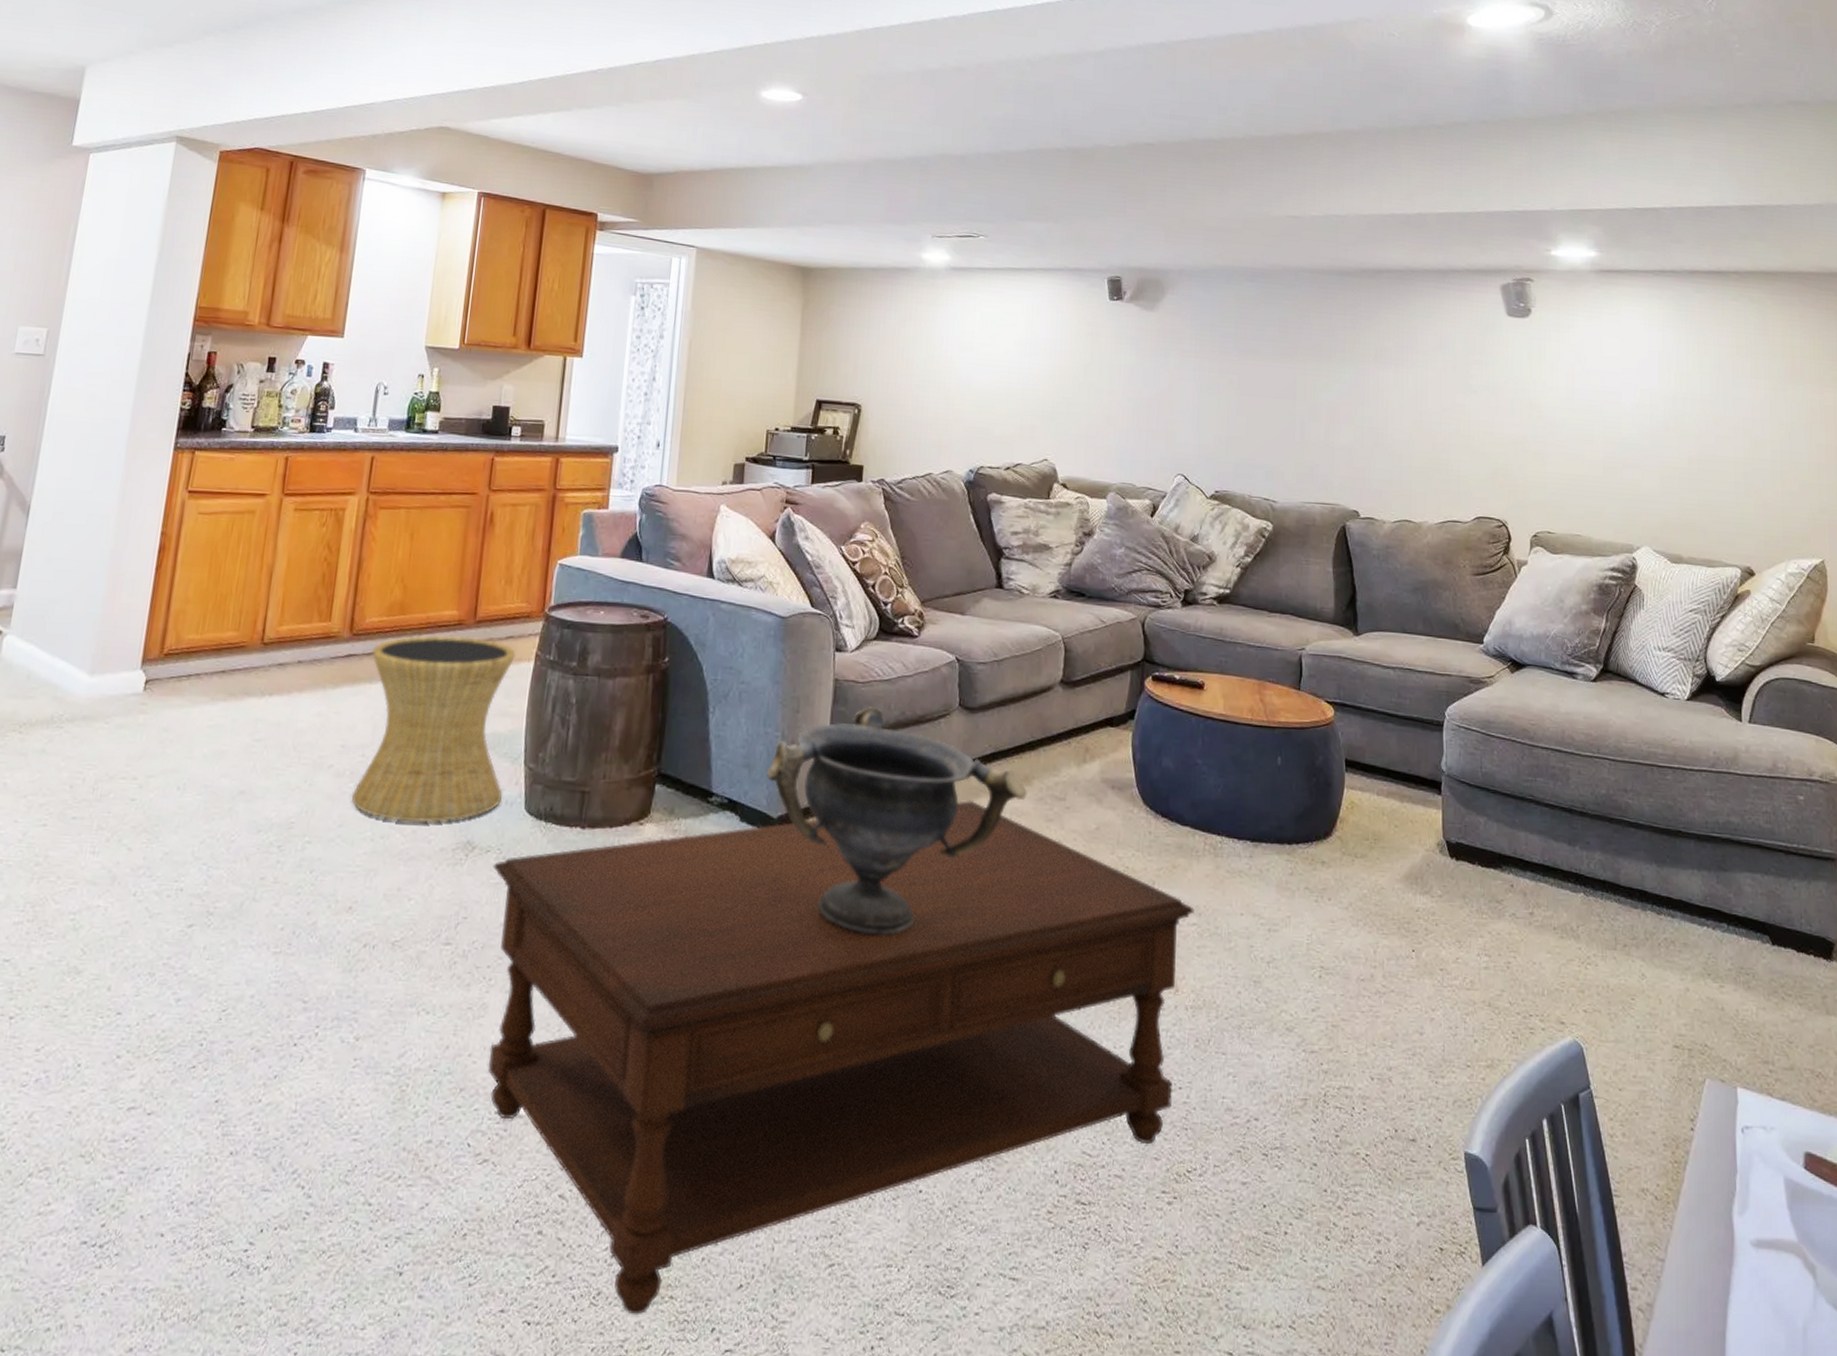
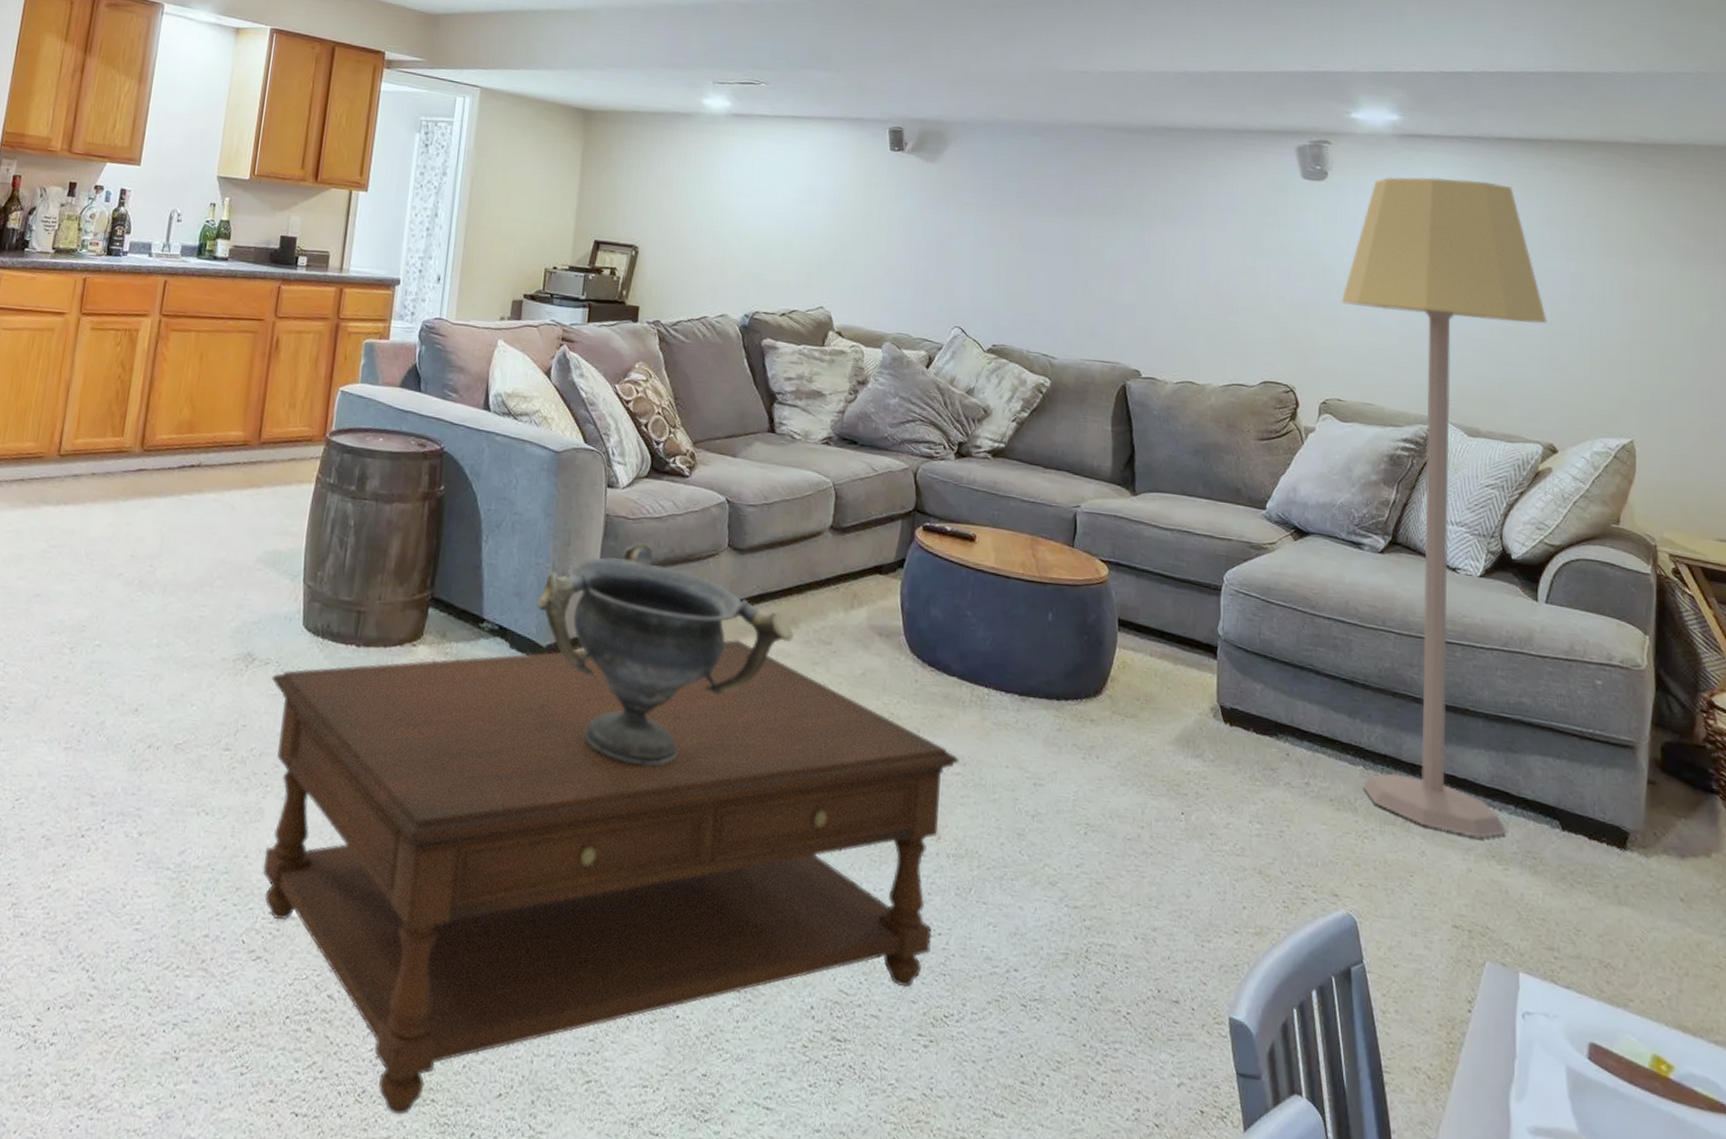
side table: present [352,635,516,823] -> none [140,454,298,634]
lamp: none [1548,311,1741,957] -> present [1341,177,1547,838]

